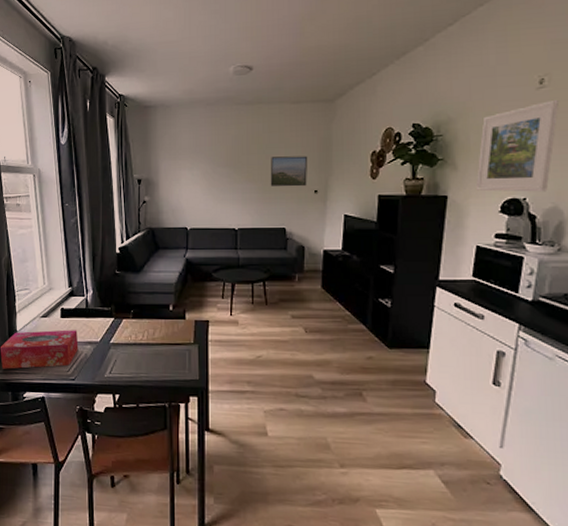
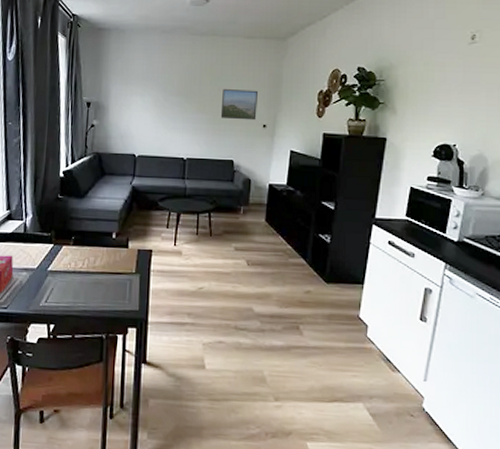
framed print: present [475,99,559,192] -> none [412,55,487,140]

